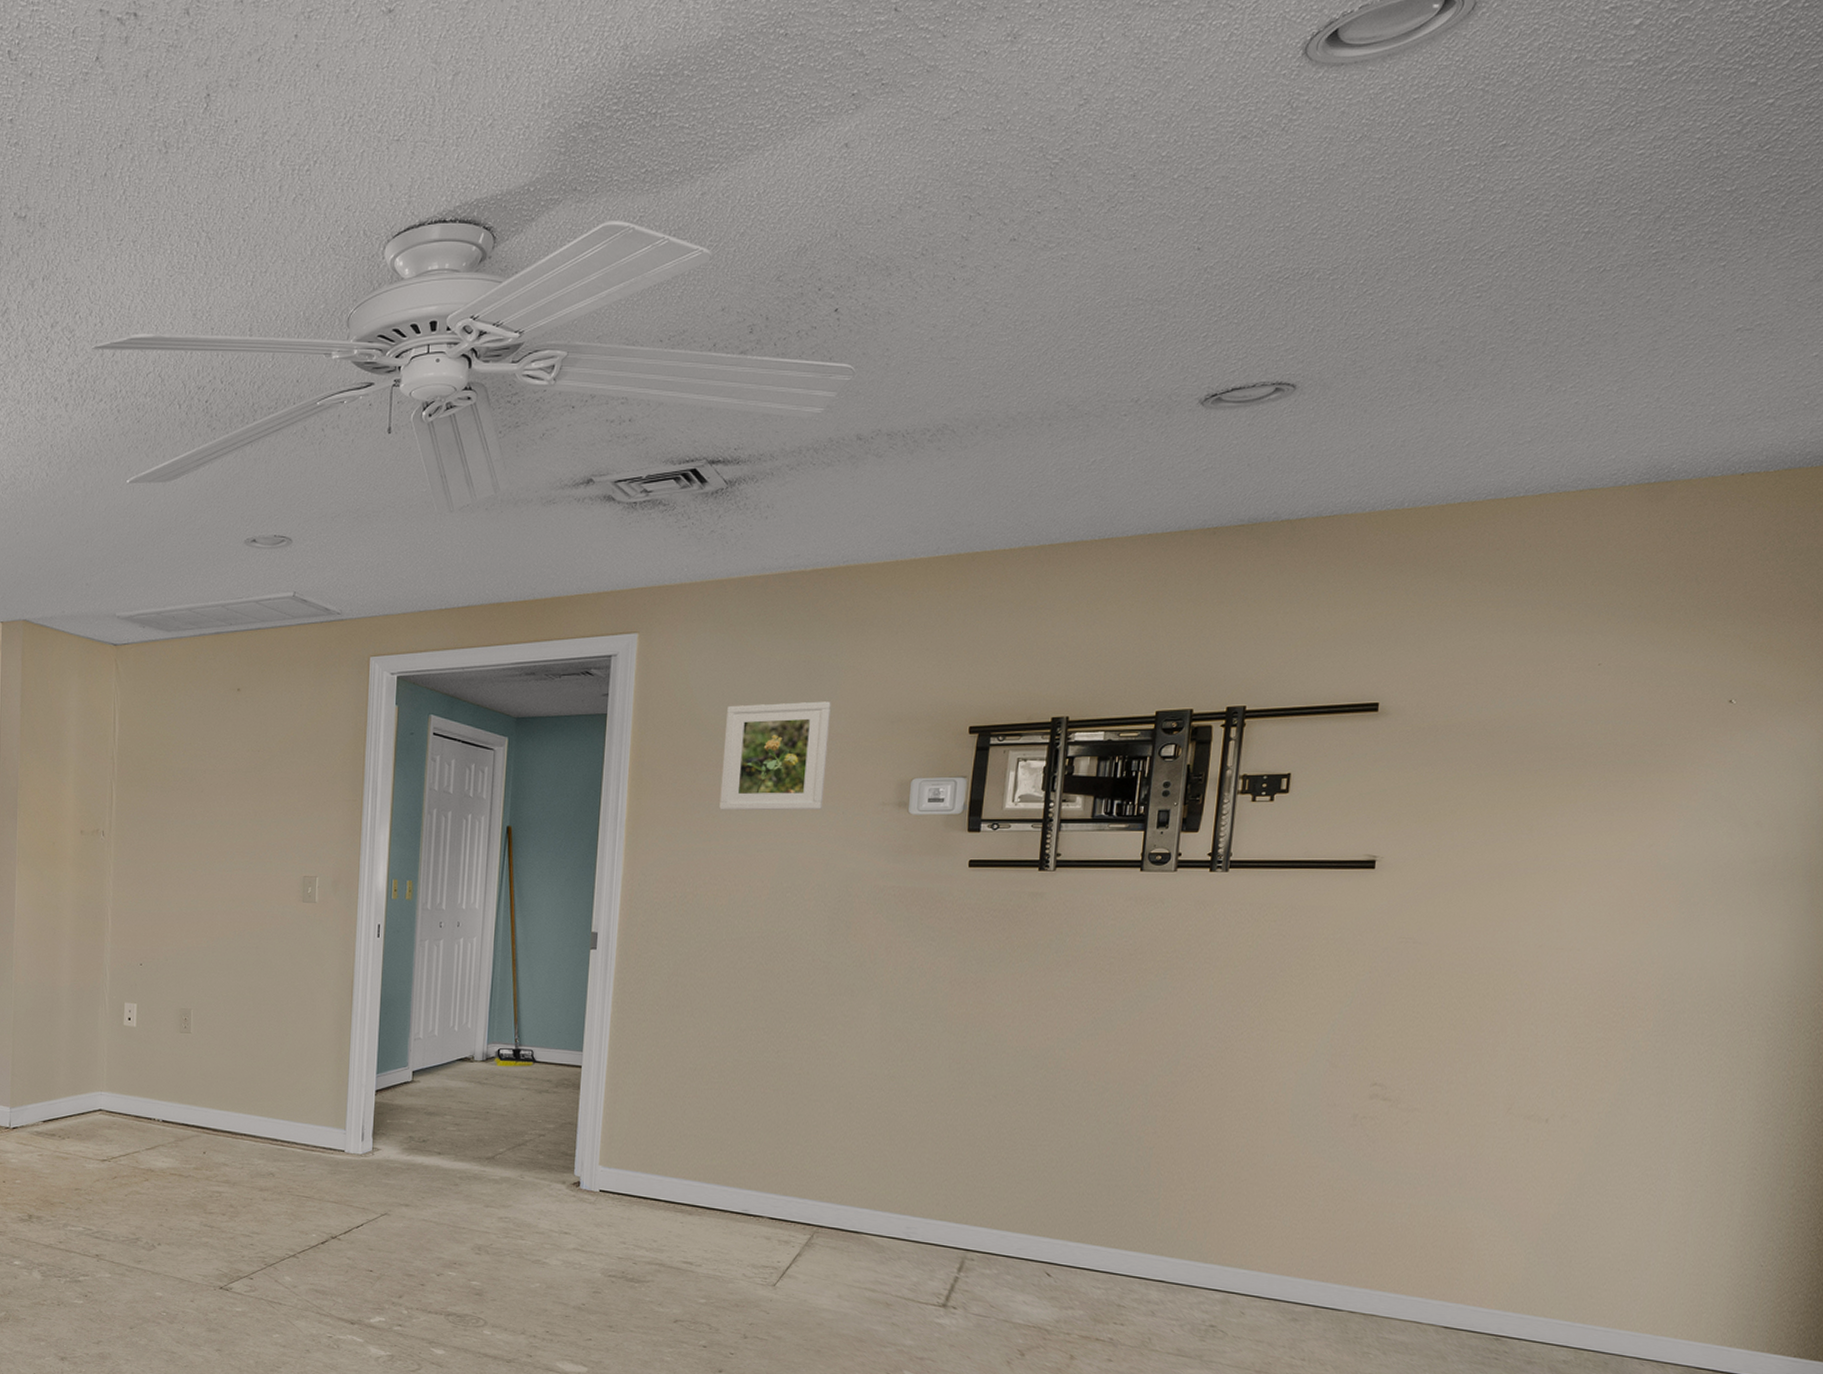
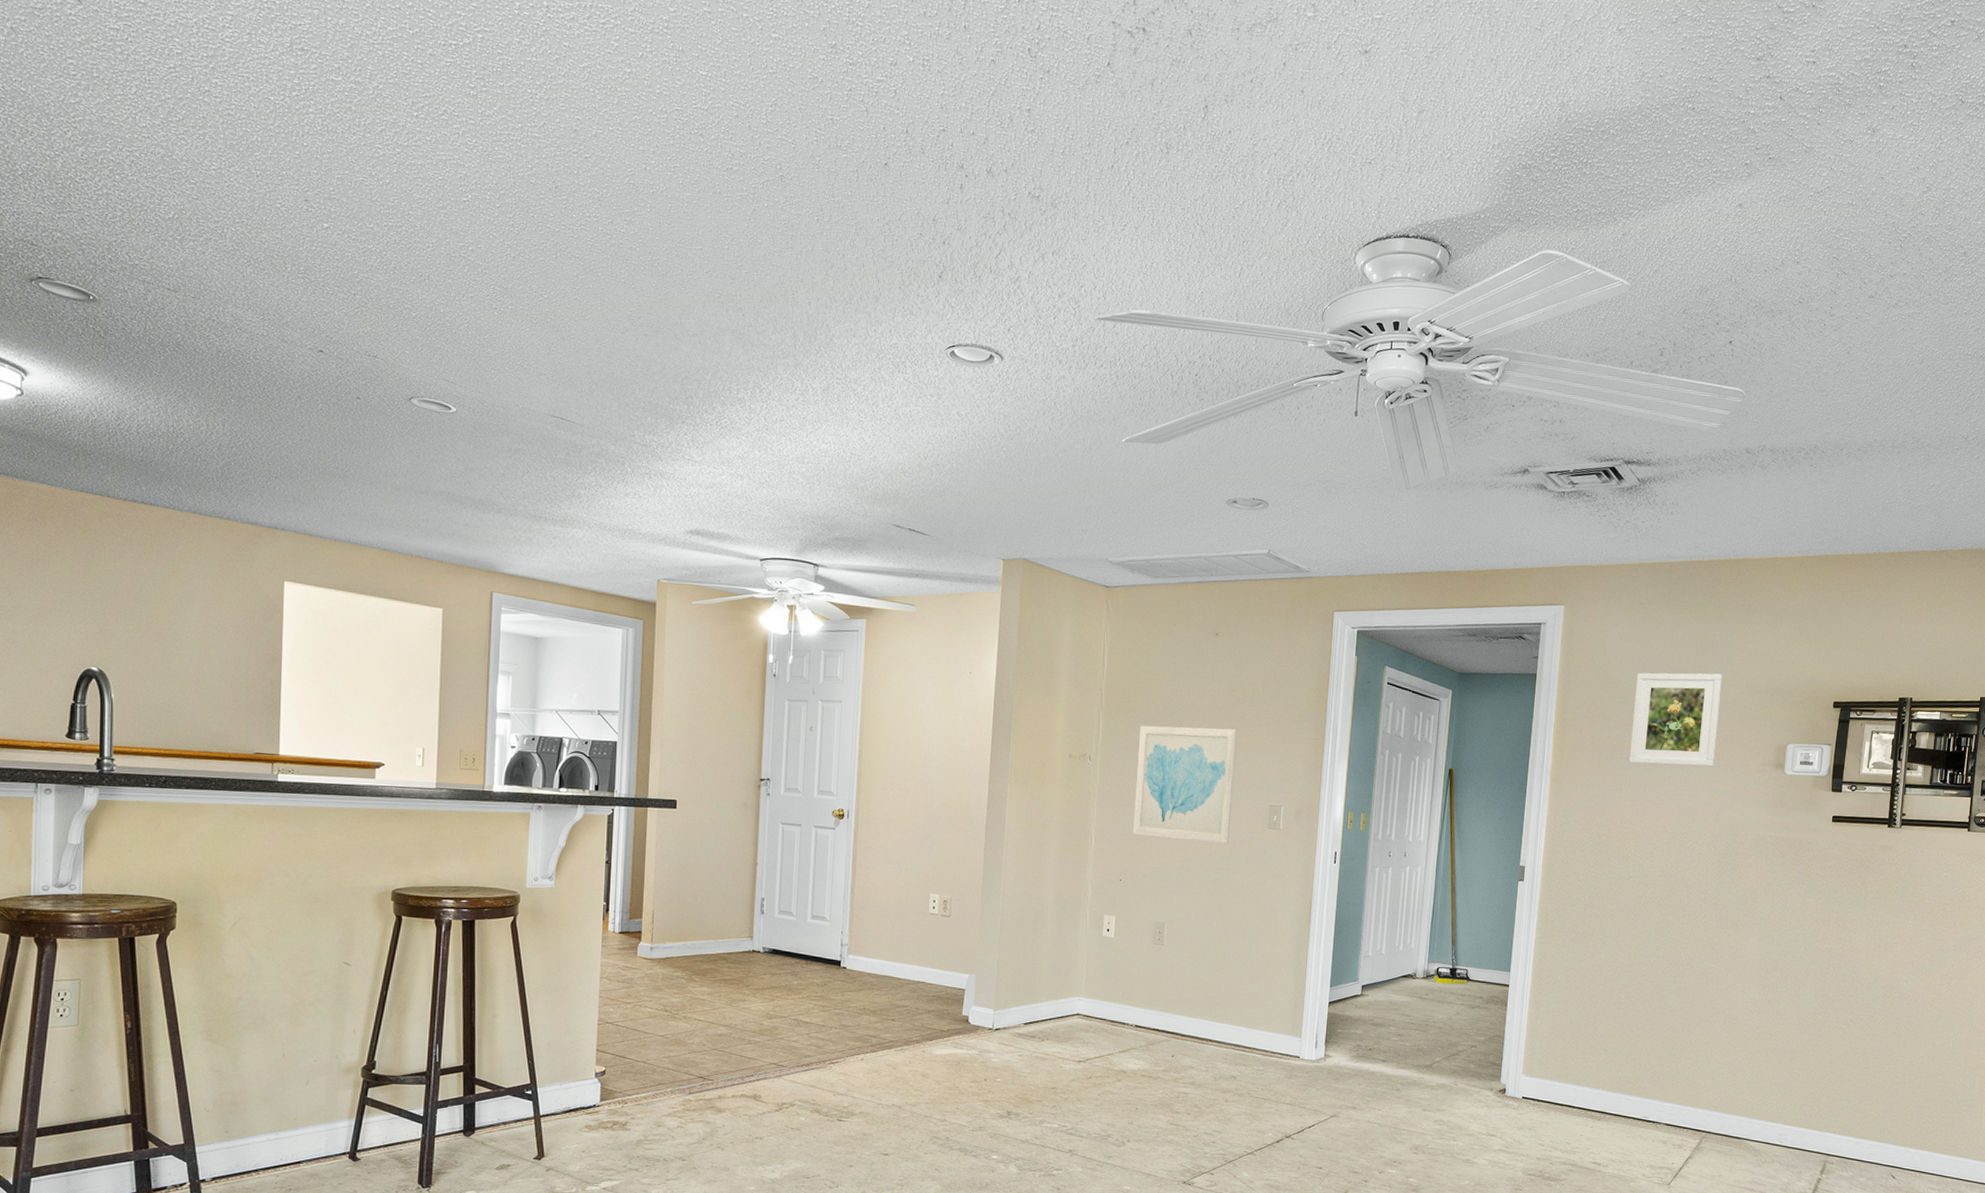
wall art: none [153,793,264,920] -> present [1133,725,1237,843]

